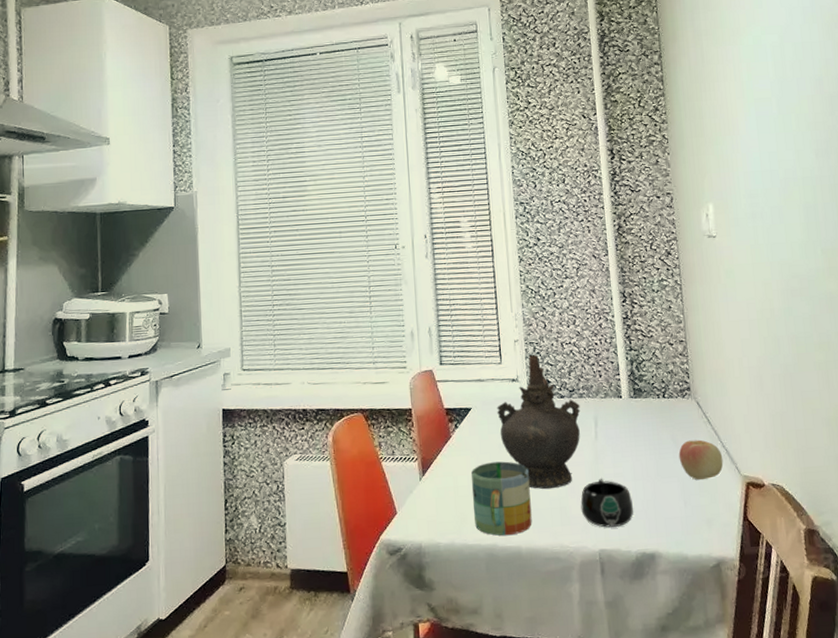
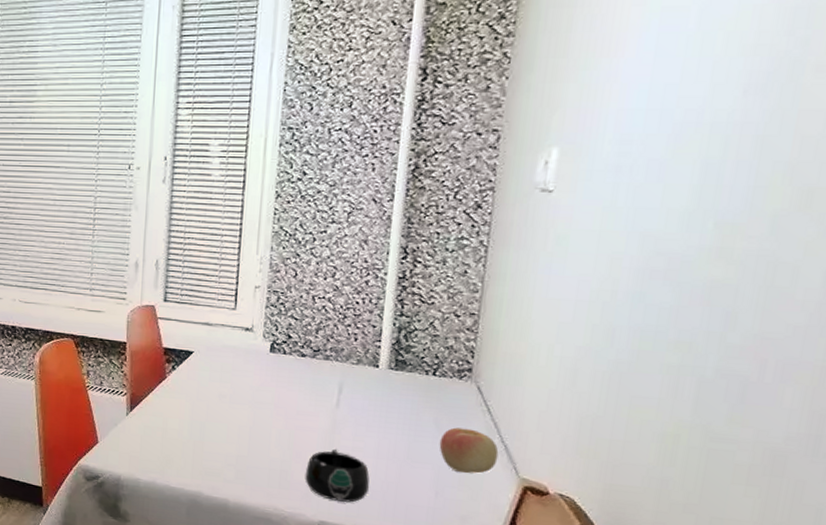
mug: present [471,461,532,536] -> none [181,410,250,487]
ceremonial vessel: present [497,354,580,489] -> none [222,304,324,450]

